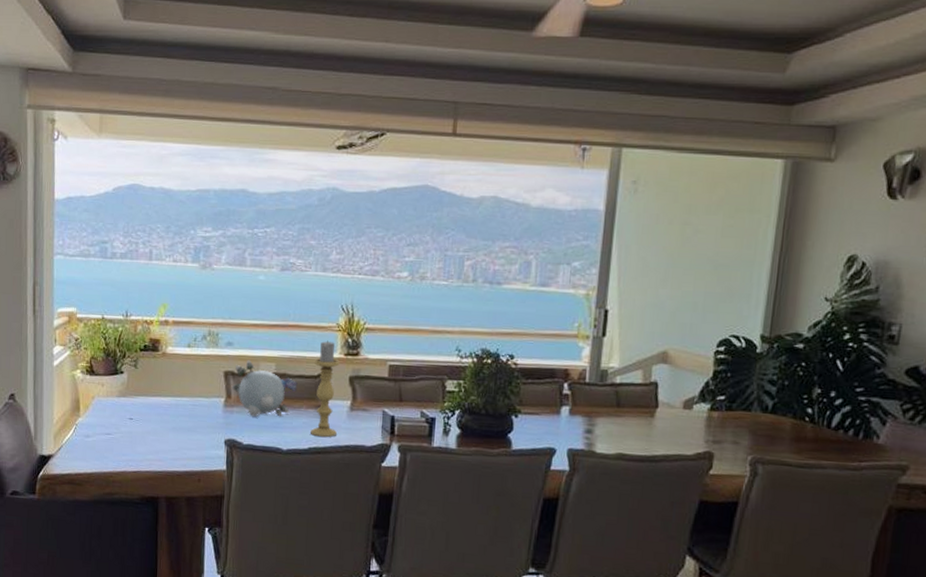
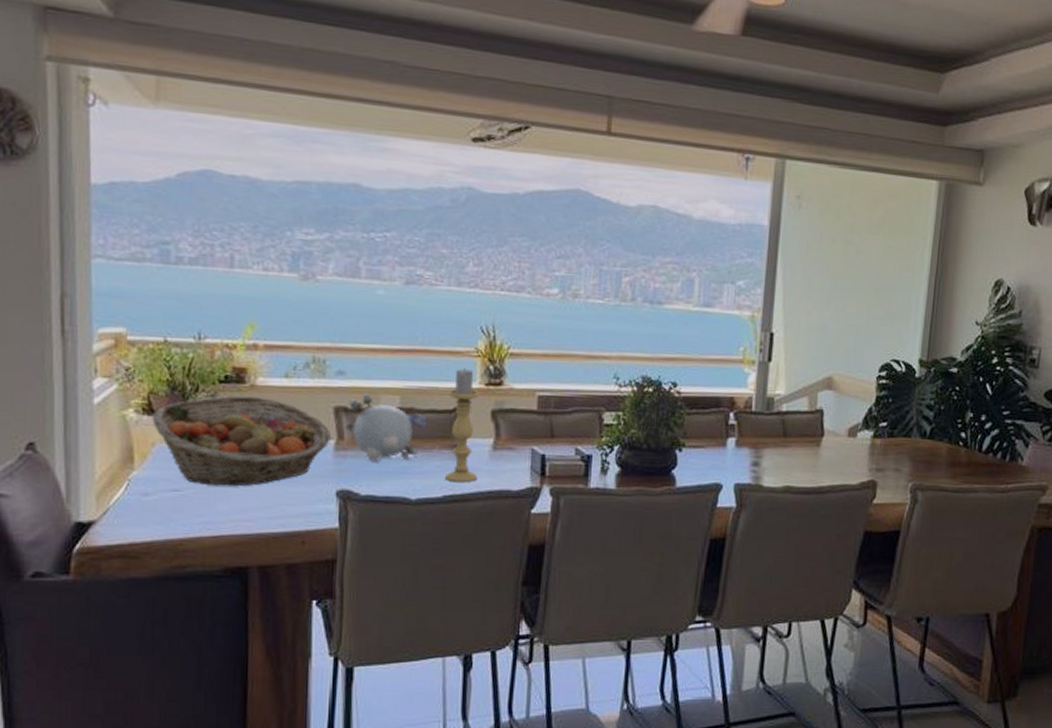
fruit basket: none [93,361,221,433] -> present [152,395,331,487]

